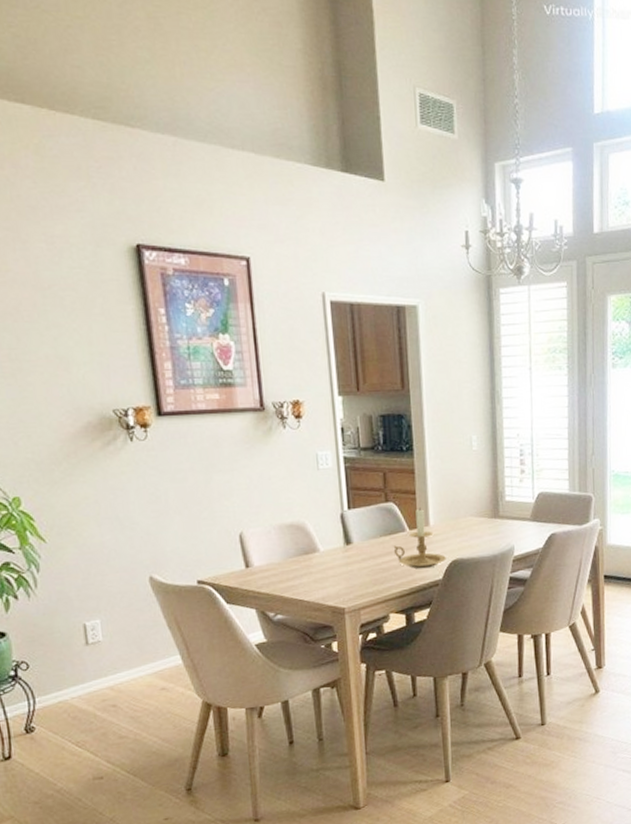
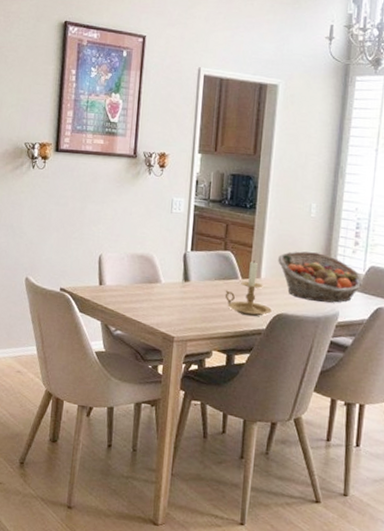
fruit basket: none [445,487,535,540] -> present [278,251,364,303]

